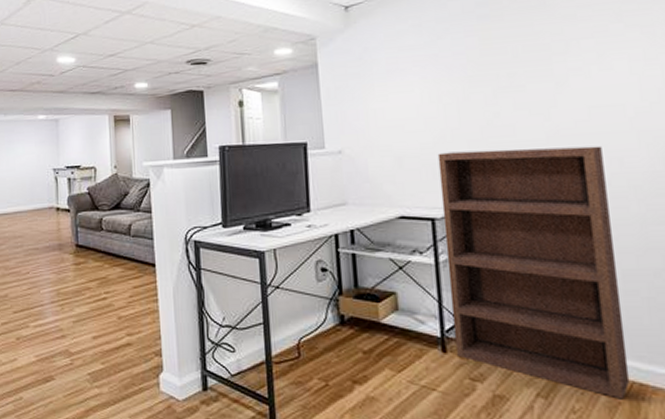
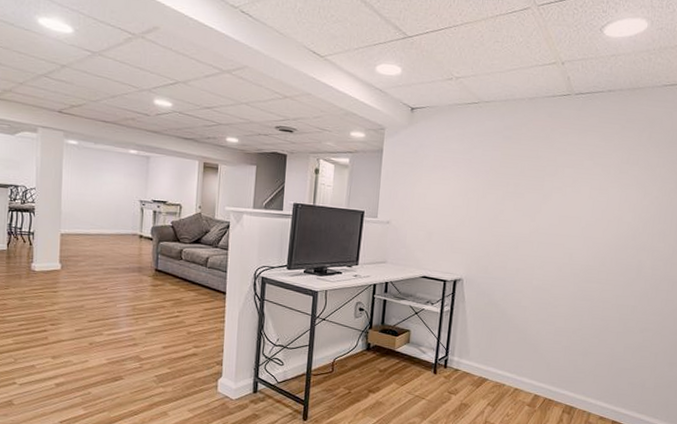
bookcase: present [437,145,631,400] -> none [442,233,561,409]

